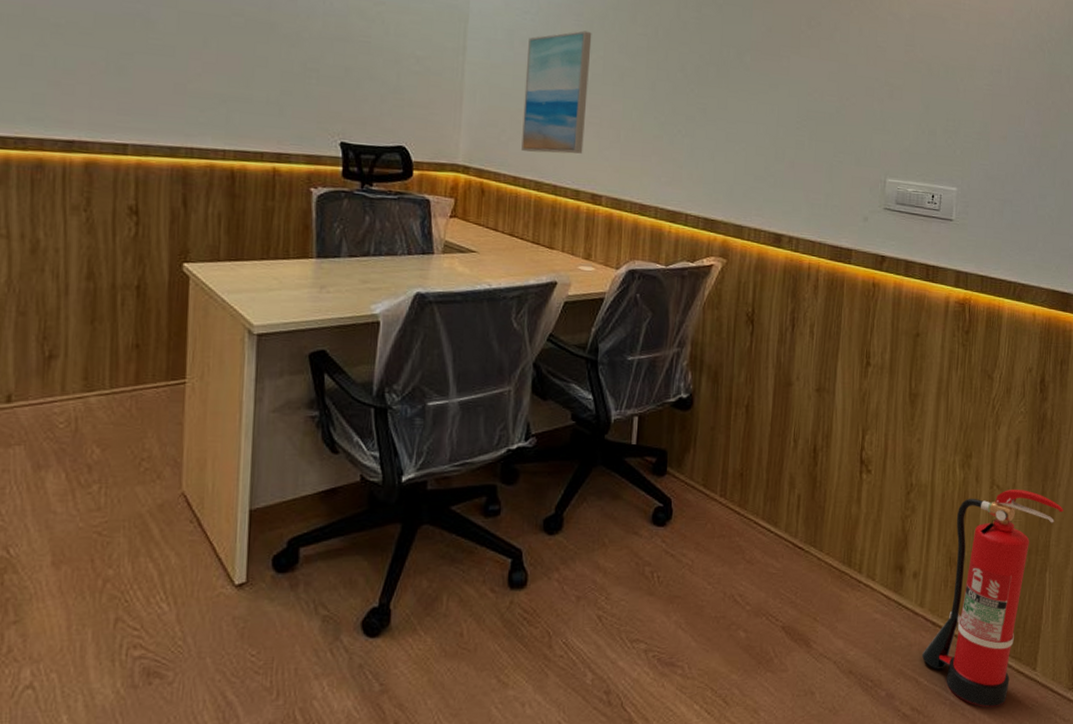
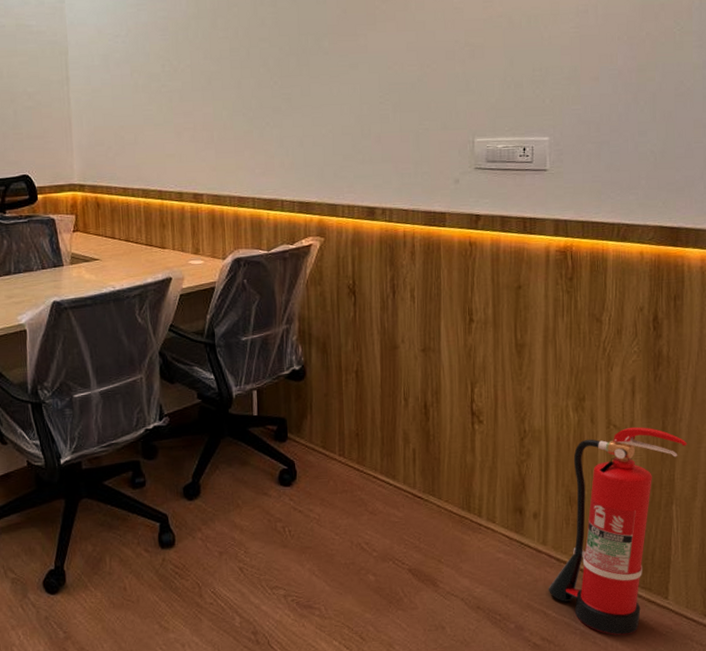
wall art: present [521,30,592,154] -> none [122,43,182,163]

